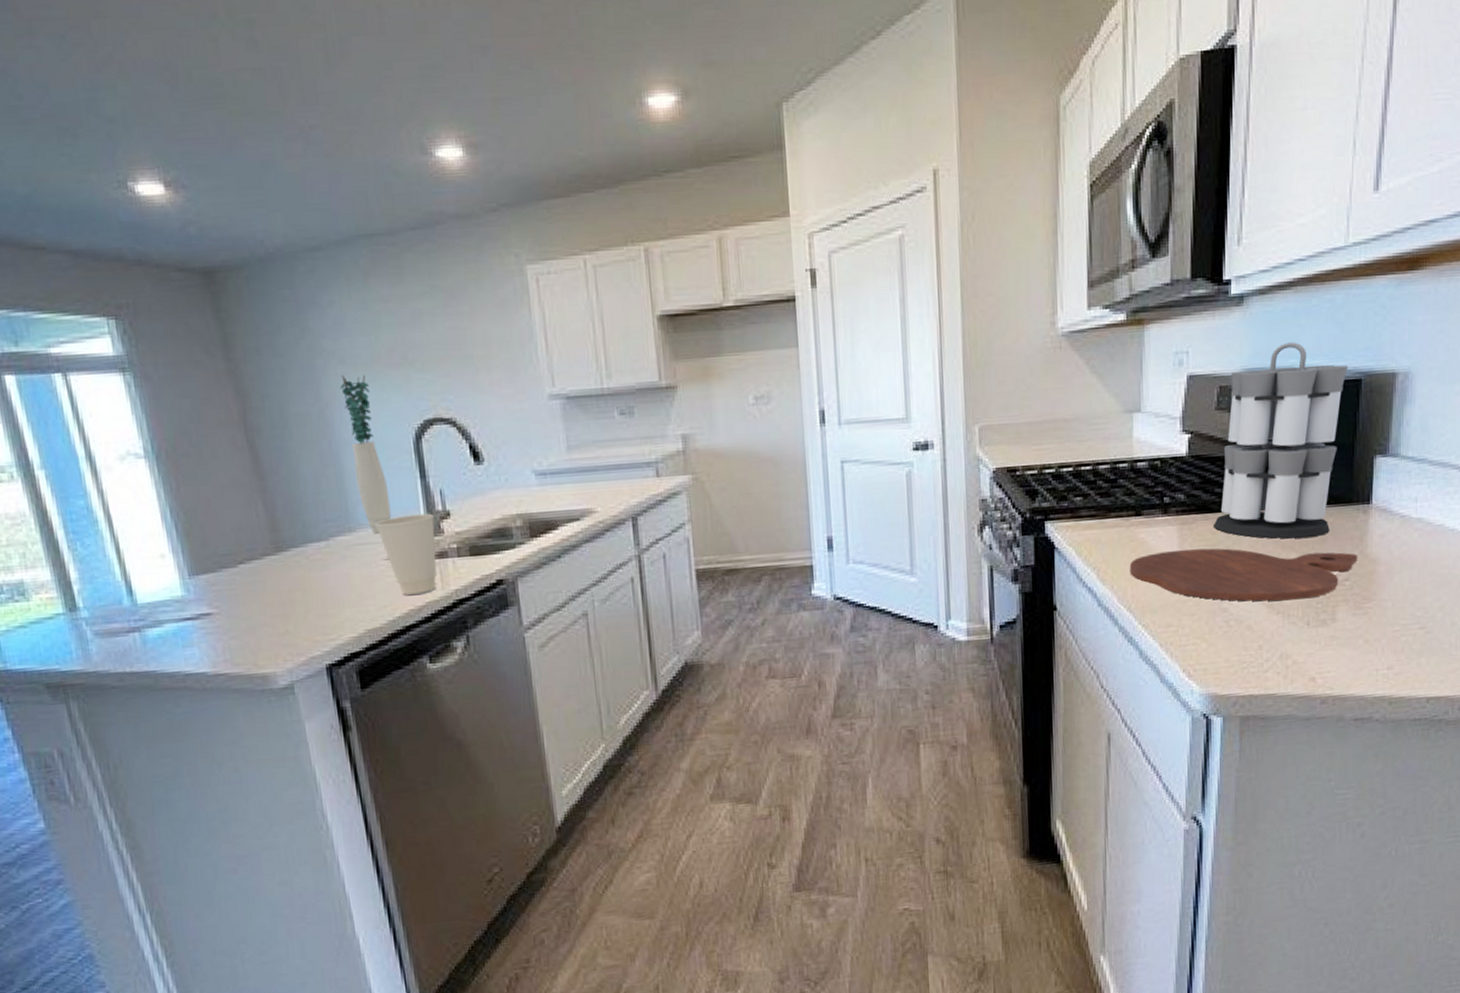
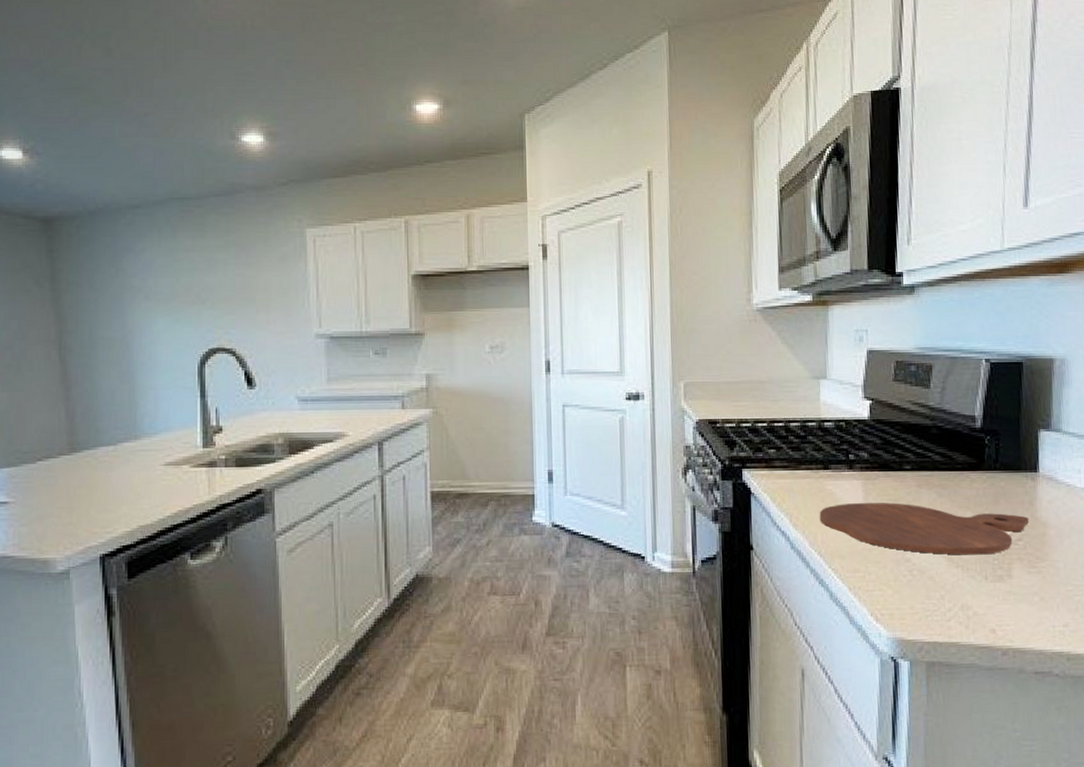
vase: present [339,374,392,534] -> none [141,308,172,442]
cup: present [375,513,437,596] -> none [158,427,209,498]
spice rack: present [1214,342,1349,539] -> none [895,327,1010,499]

